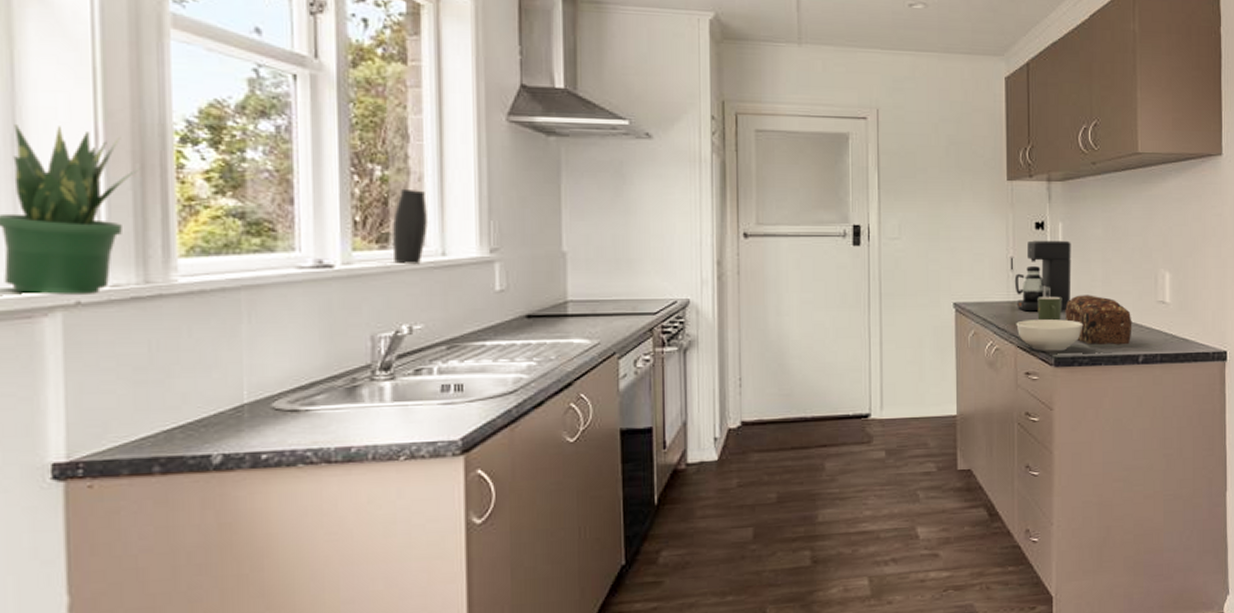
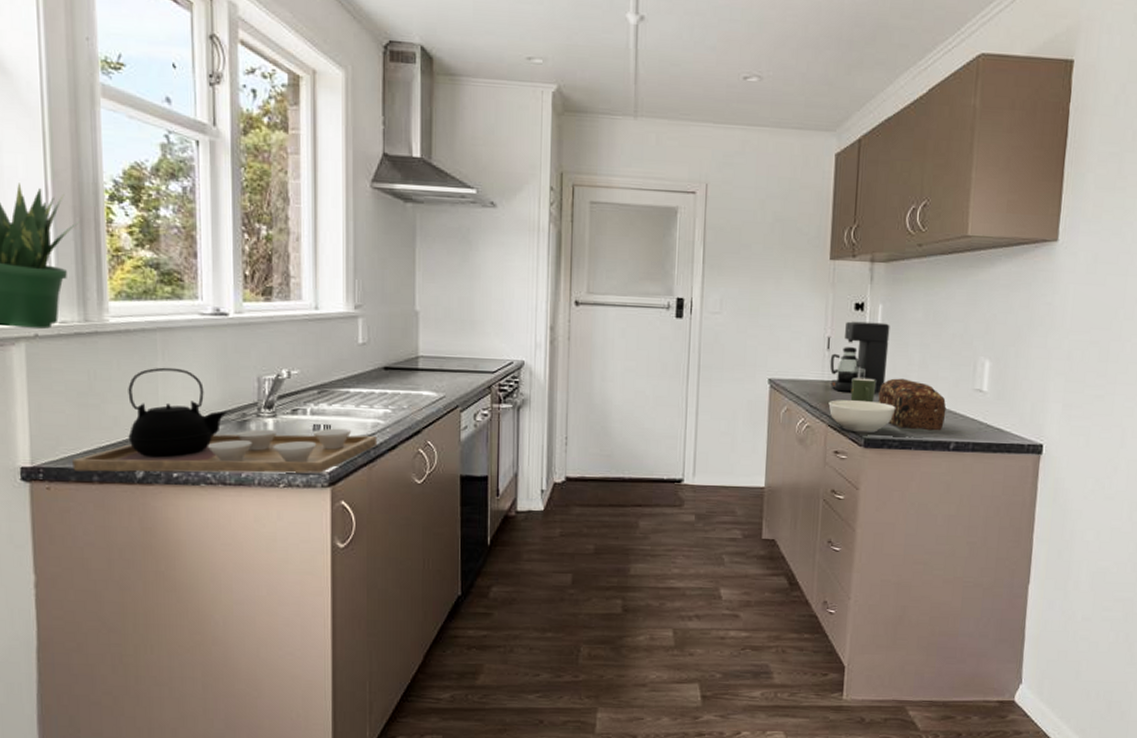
tea set: none [125,331,521,462] -> present [72,367,378,474]
vase: present [393,188,428,265] -> none [276,247,304,317]

